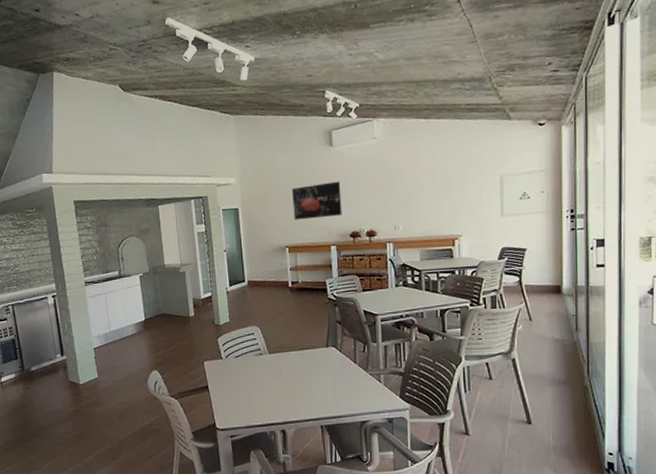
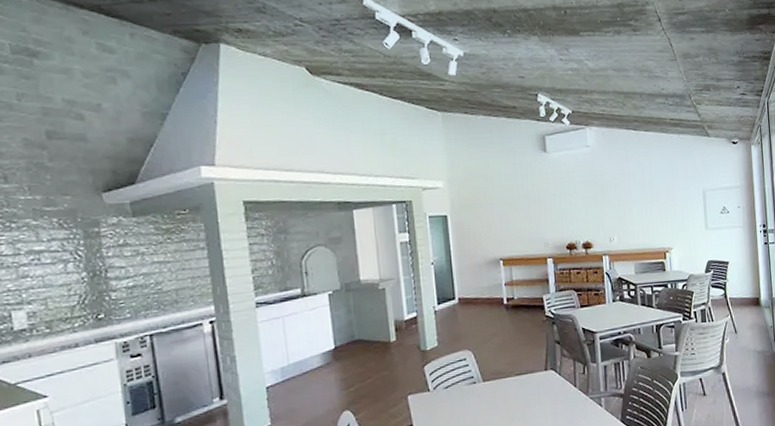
wall art: present [292,181,342,221] -> none [505,189,558,230]

